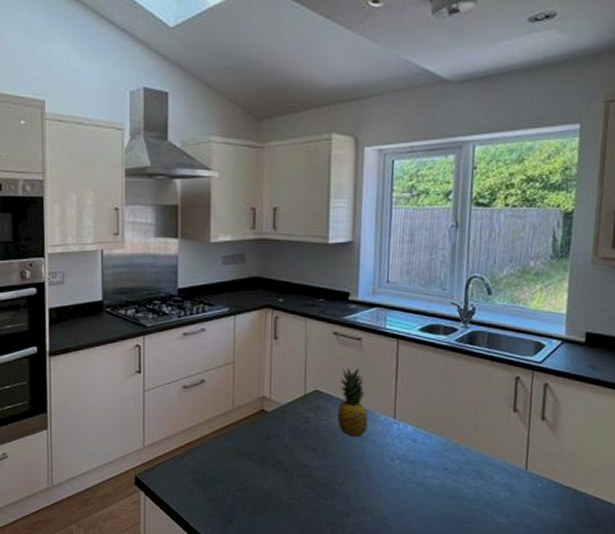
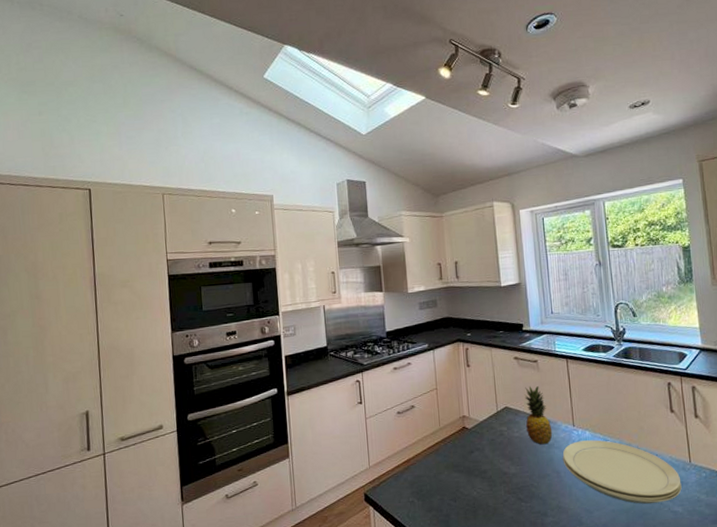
plate: none [376,436,512,512] -> present [562,439,682,504]

